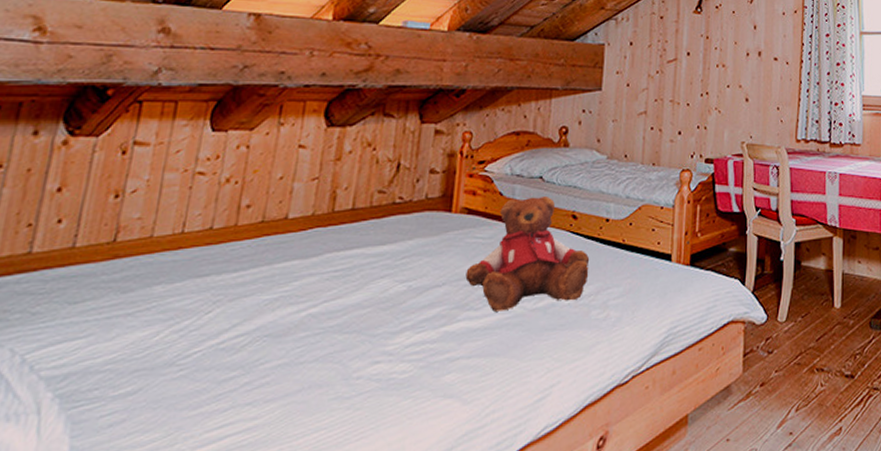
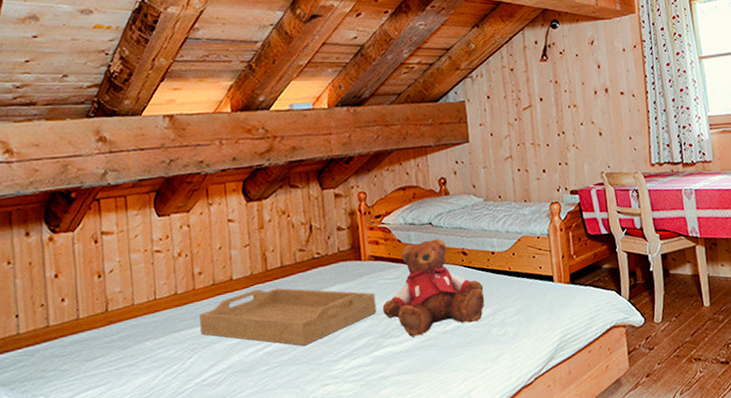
serving tray: none [231,233,460,310] -> present [199,288,377,346]

